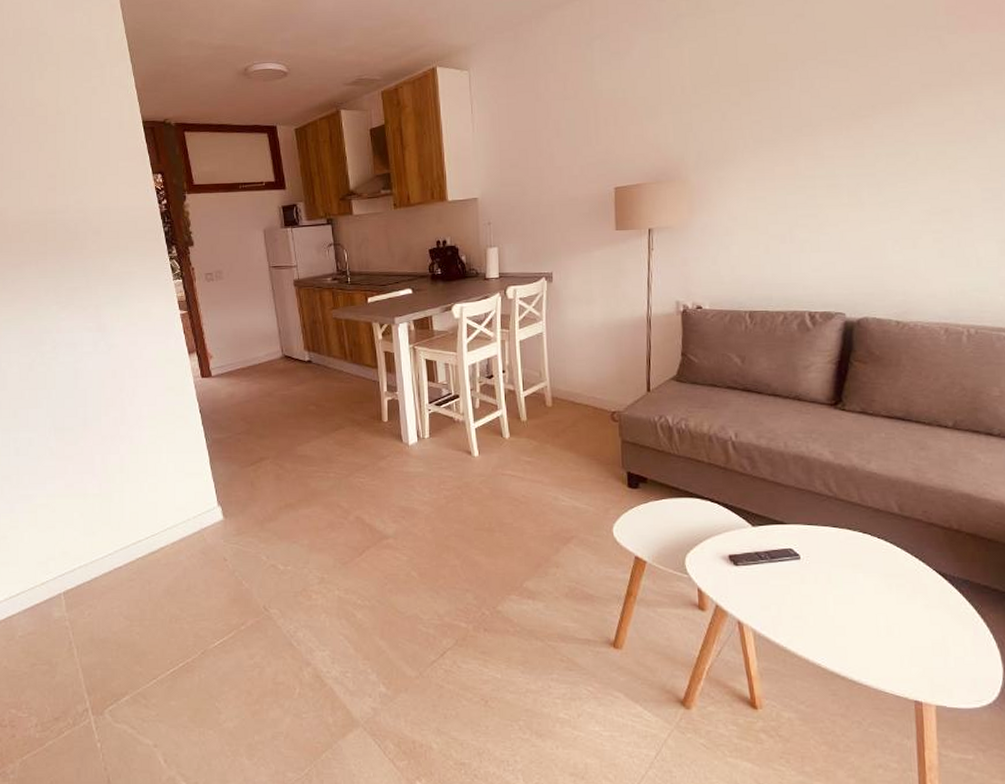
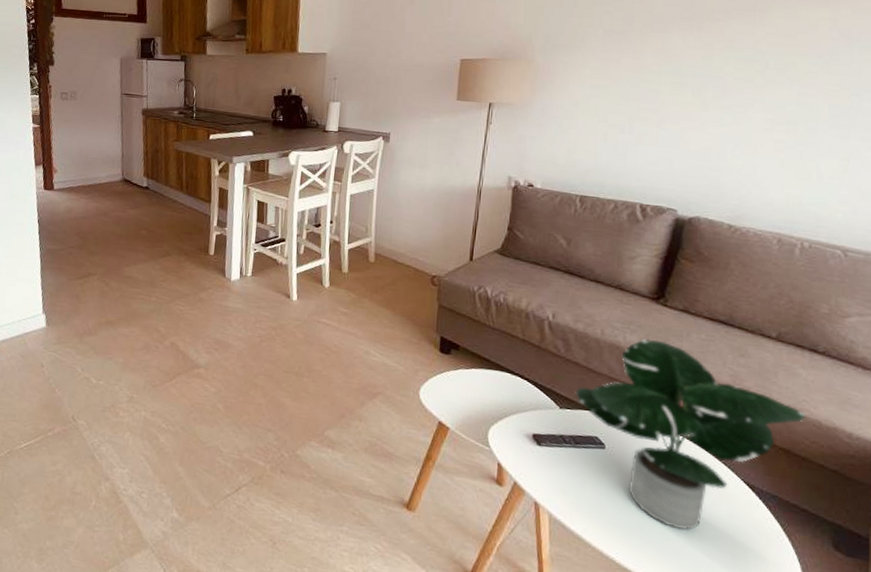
potted plant: none [765,446,987,627] -> present [575,339,805,530]

